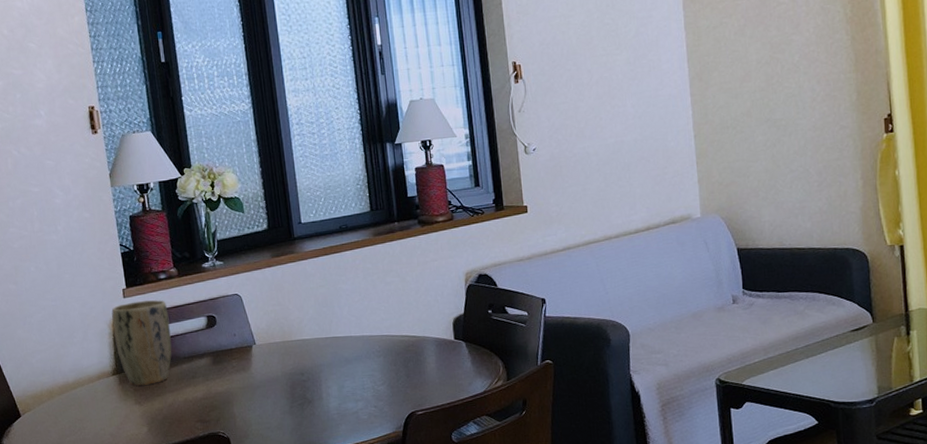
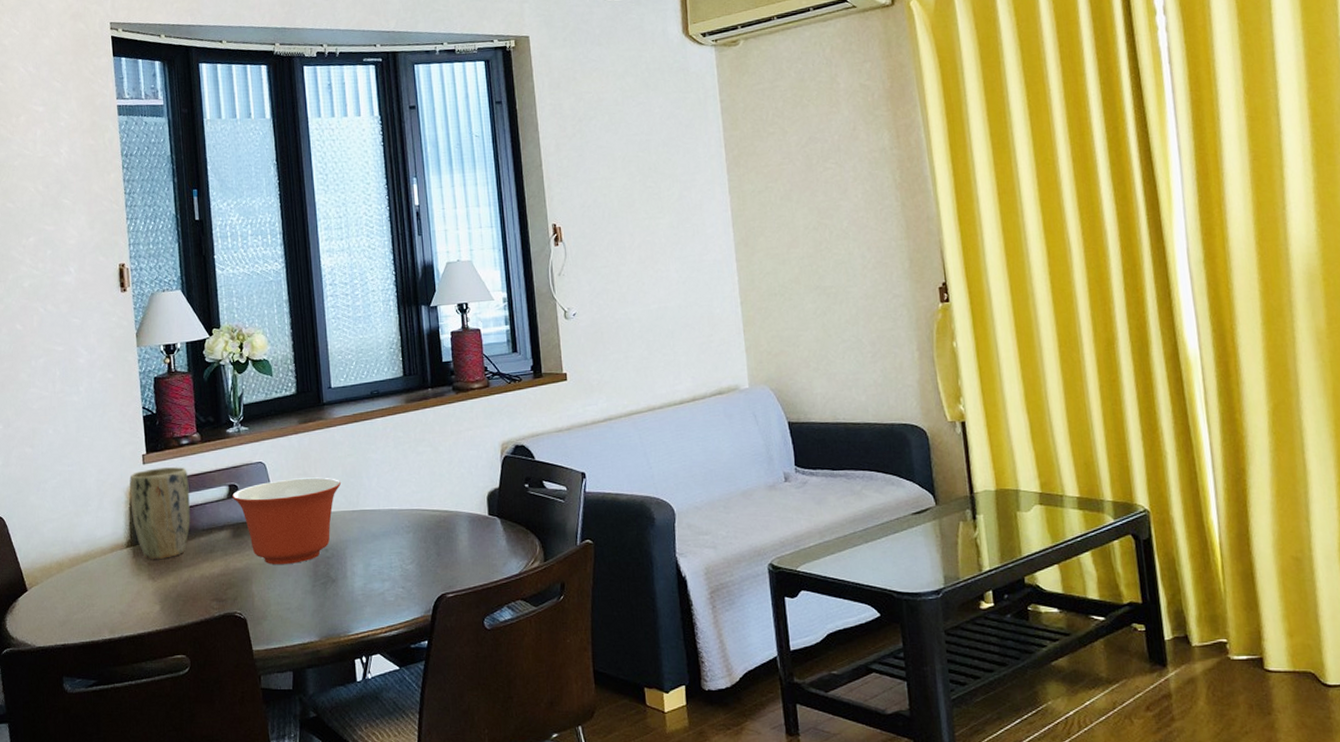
mixing bowl: none [211,307,315,389] -> present [232,477,342,565]

